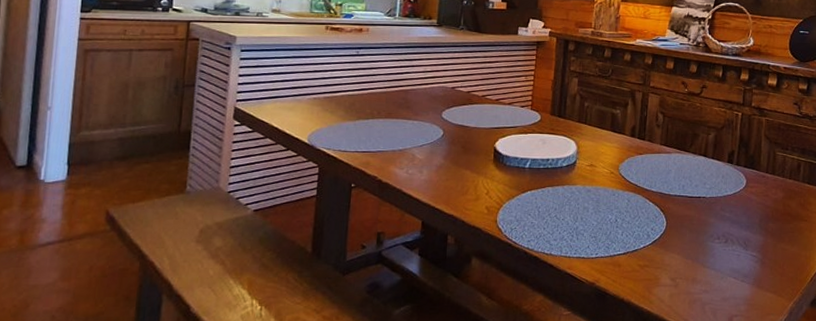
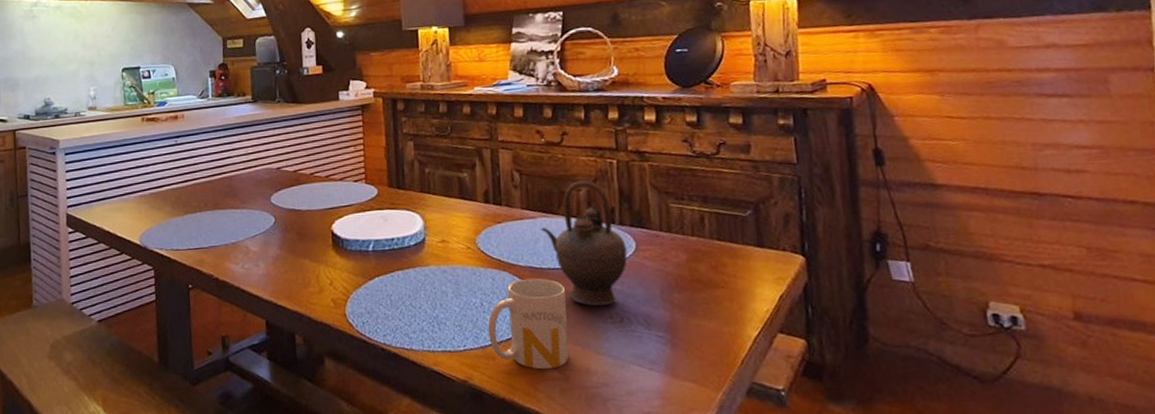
mug: none [618,202,686,277] -> present [487,278,569,370]
teapot: none [674,126,739,228] -> present [541,180,628,306]

